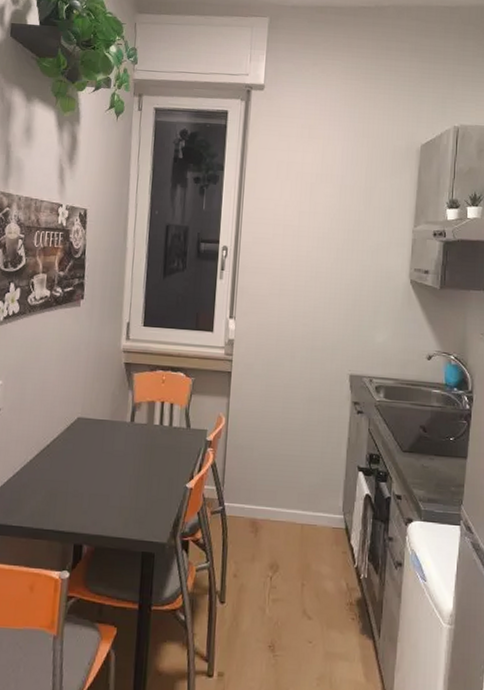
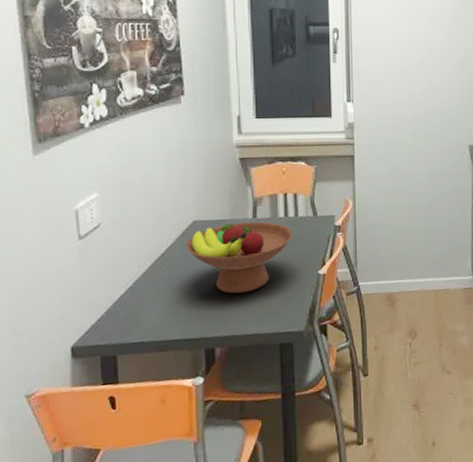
fruit bowl: none [69,424,166,495] -> present [186,221,293,294]

